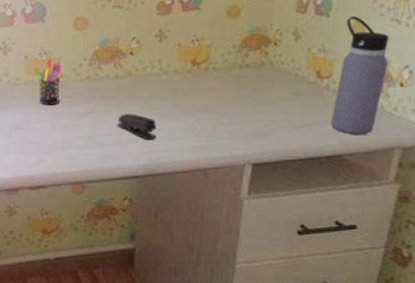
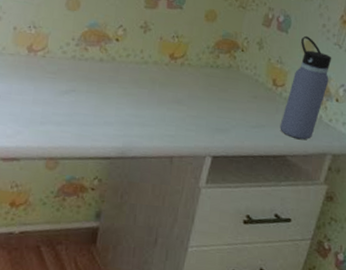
pen holder: present [34,59,61,106] -> none [21,34,49,80]
stapler: present [117,114,158,140] -> none [96,96,133,124]

